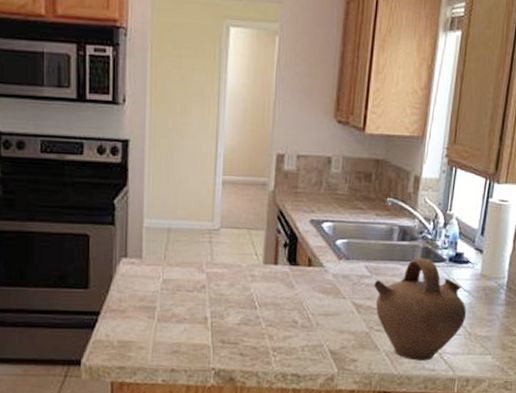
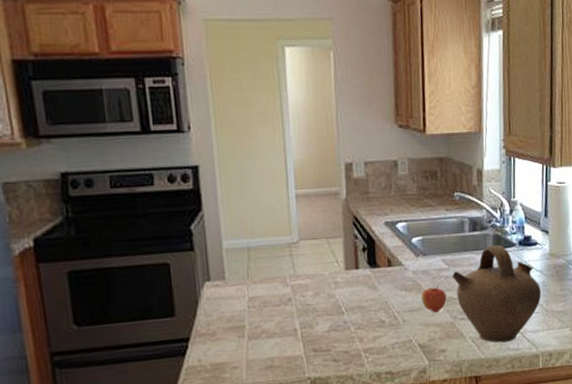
apple: none [338,291,365,321] -> present [421,284,447,313]

